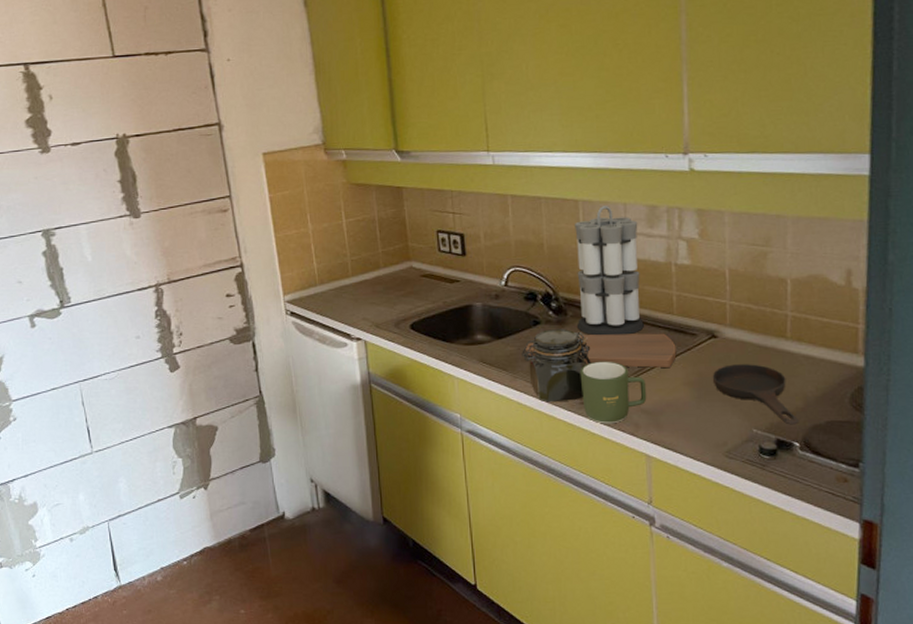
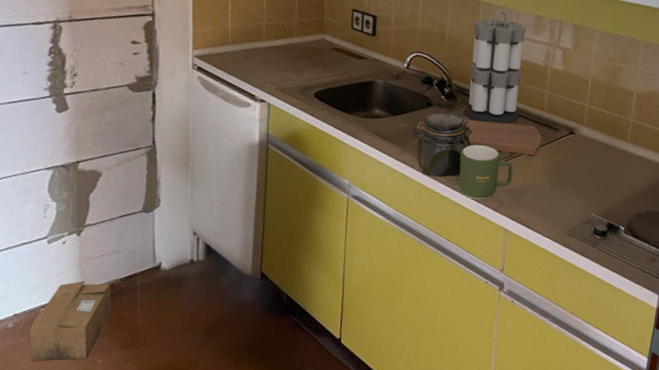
cardboard box: none [176,533,245,612] -> present [29,280,112,361]
frying pan: present [712,364,799,425] -> none [566,158,627,212]

